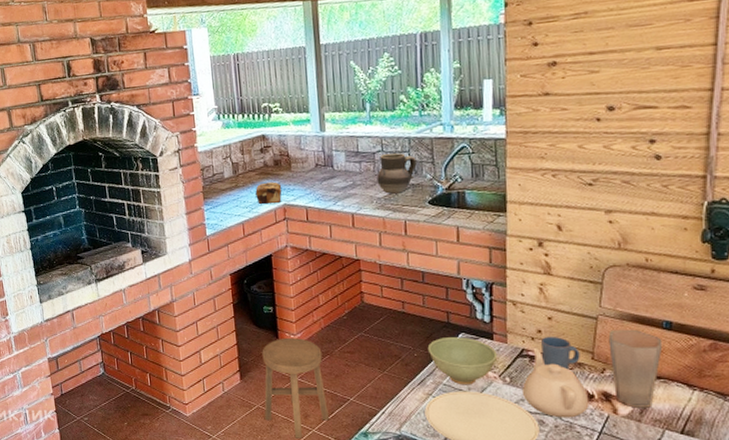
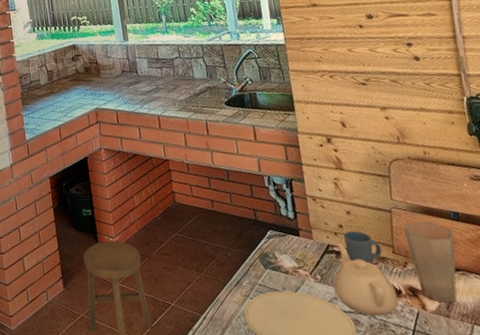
bread loaf: present [255,181,282,204] -> none [69,87,94,108]
ceramic jug: present [376,153,417,194] -> none [176,59,211,96]
bowl: present [427,337,498,385] -> none [239,234,306,285]

